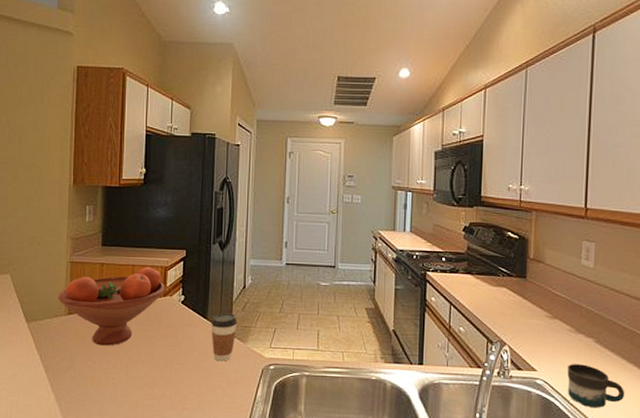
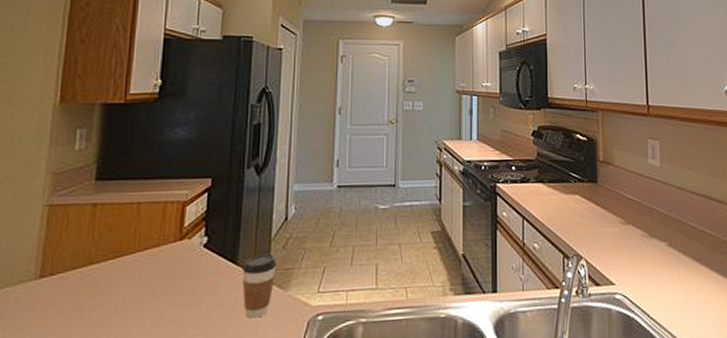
fruit bowl: present [58,266,165,346] -> none [25,203,182,317]
mug: present [567,364,625,409] -> none [645,271,701,320]

